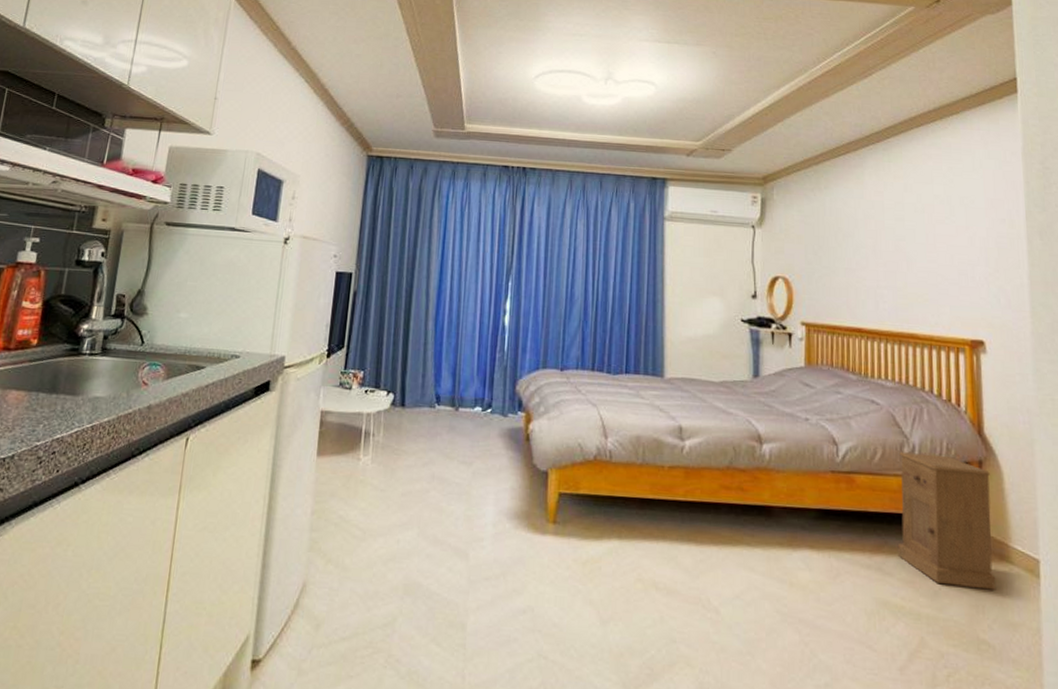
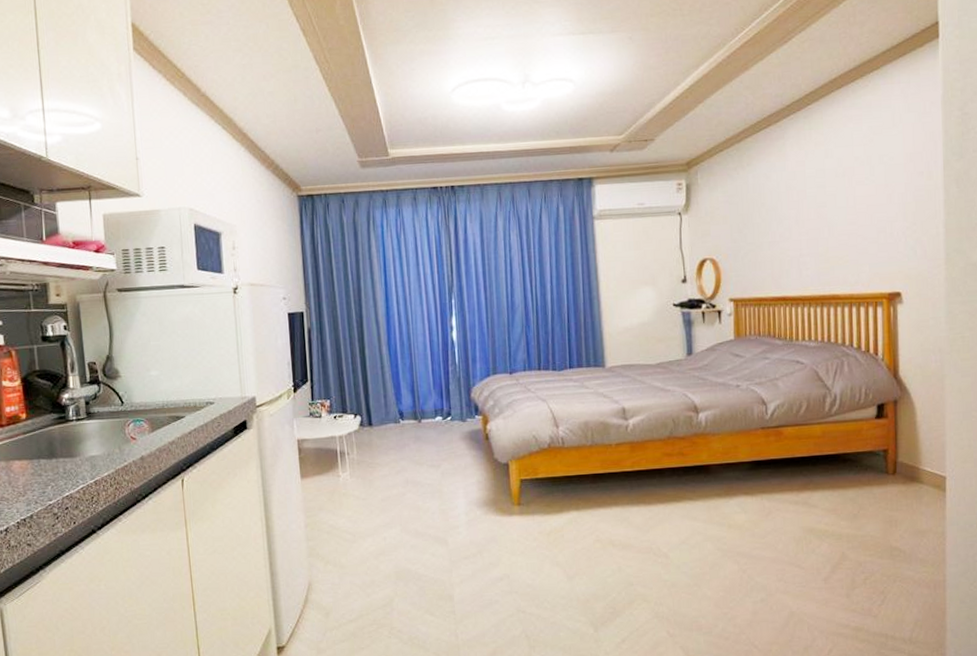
nightstand: present [897,452,996,590] -> none [821,400,908,508]

